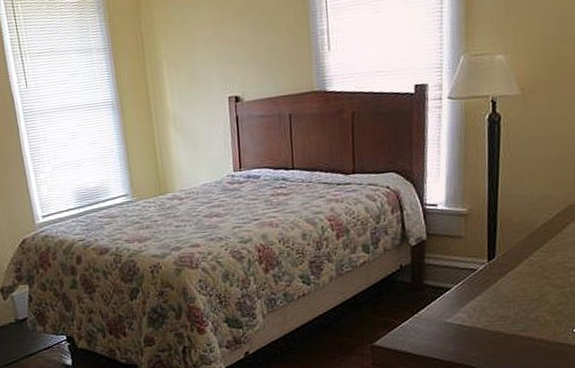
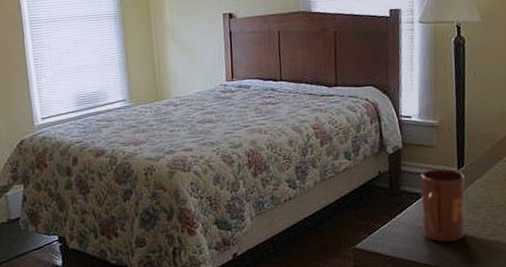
mug: none [446,261,496,339] -> present [421,169,466,242]

